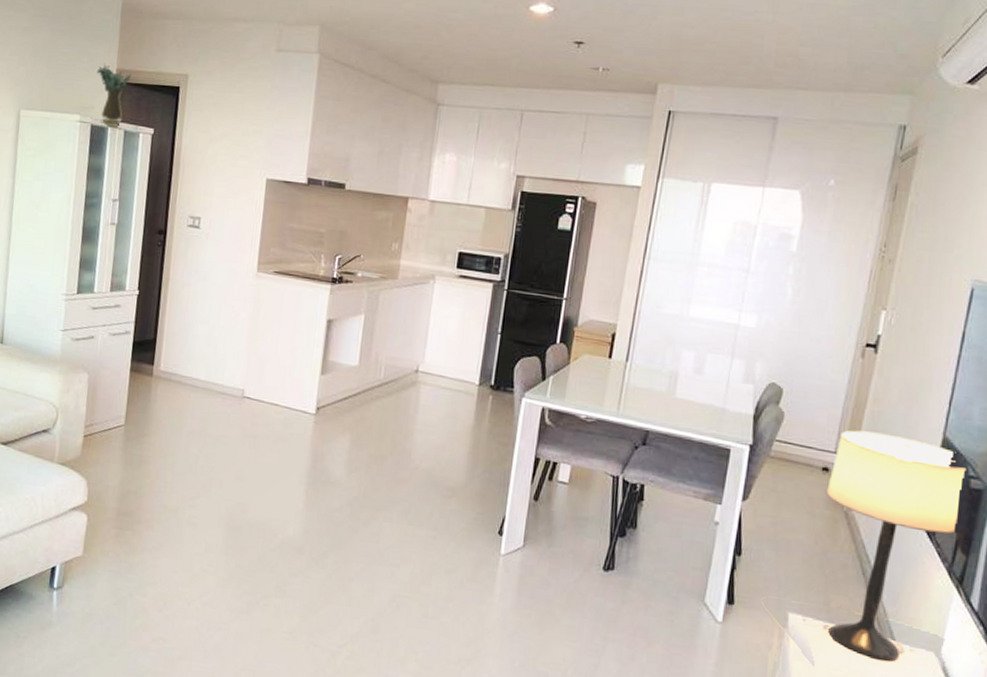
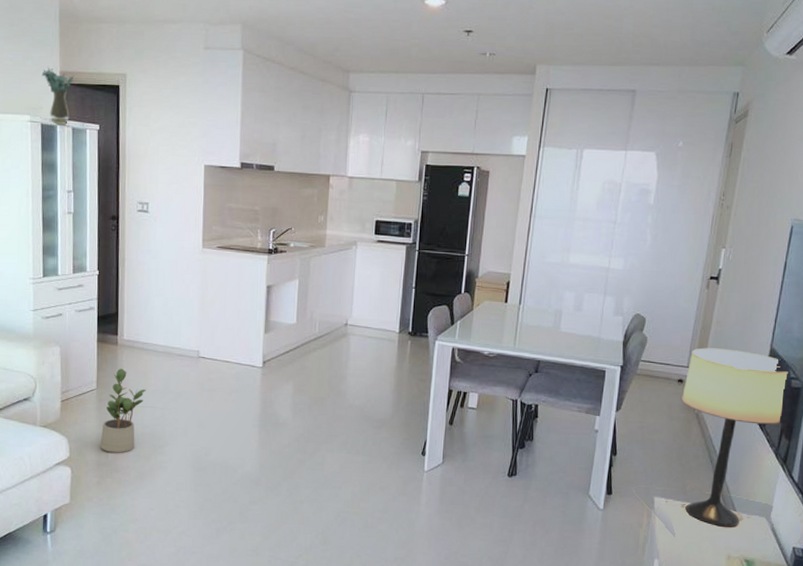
potted plant: none [122,403,180,502] -> present [100,368,146,453]

